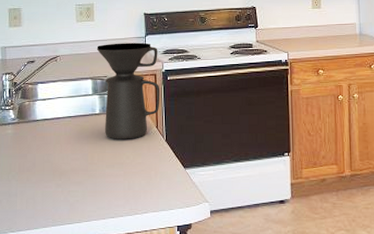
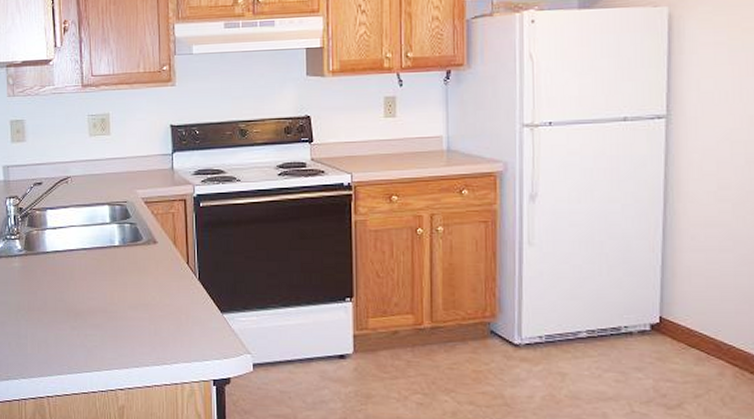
coffee maker: present [96,42,160,139] -> none [114,161,191,277]

